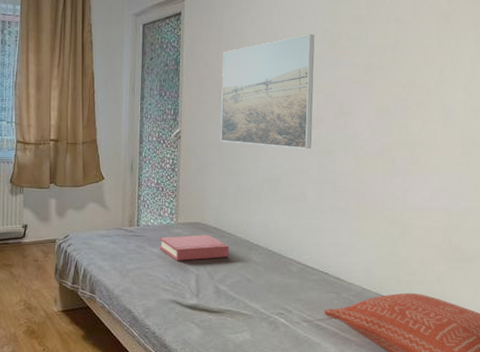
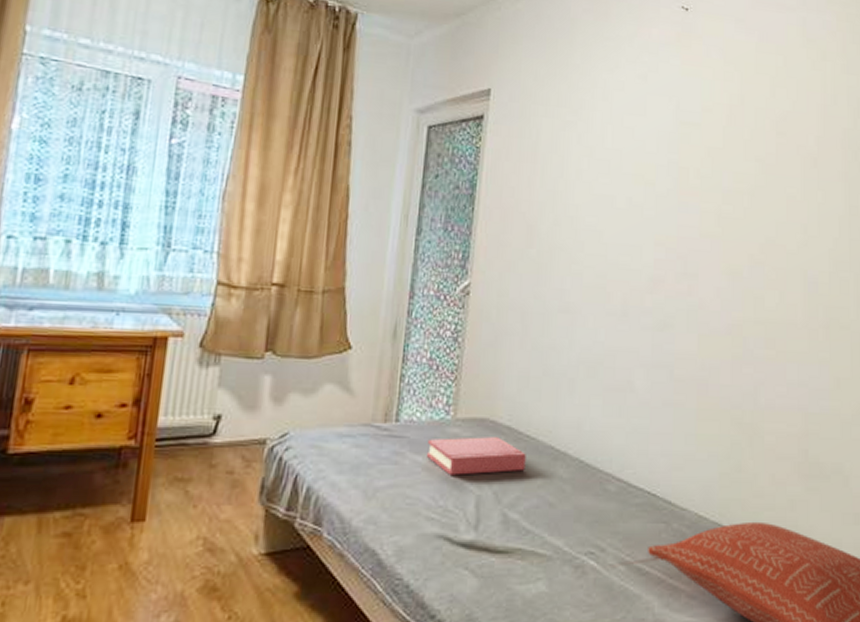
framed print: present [220,34,315,150] -> none [524,164,657,321]

